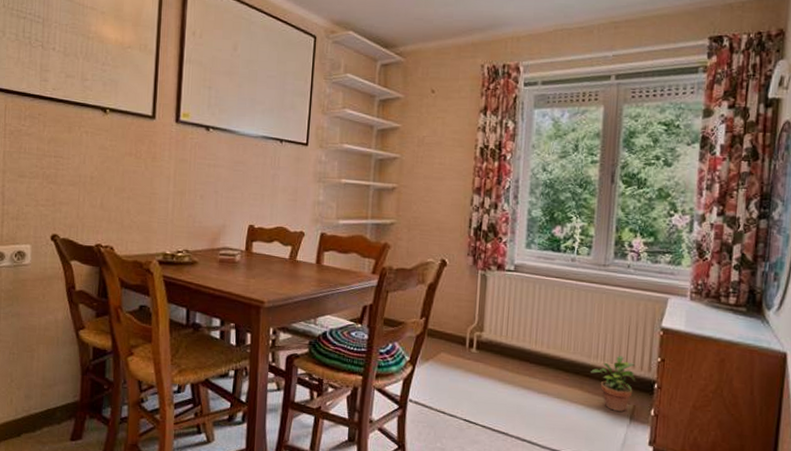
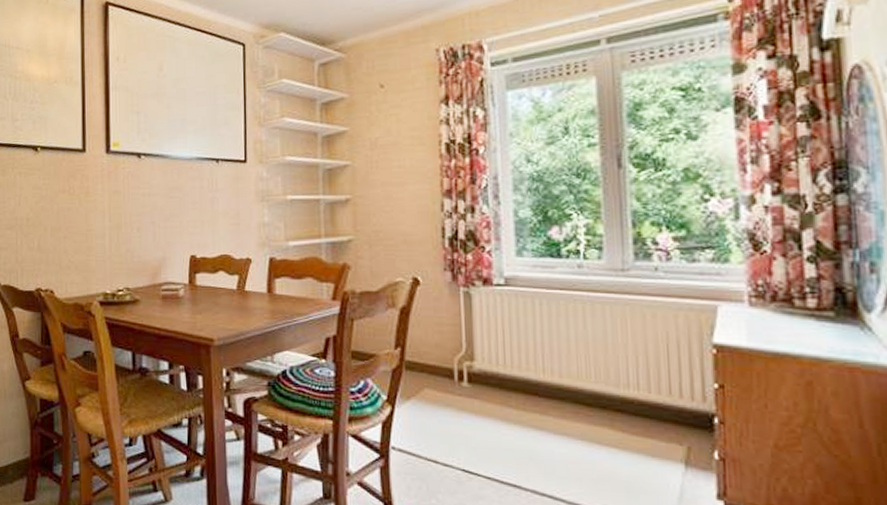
potted plant: present [591,356,635,412] -> none [622,383,685,455]

